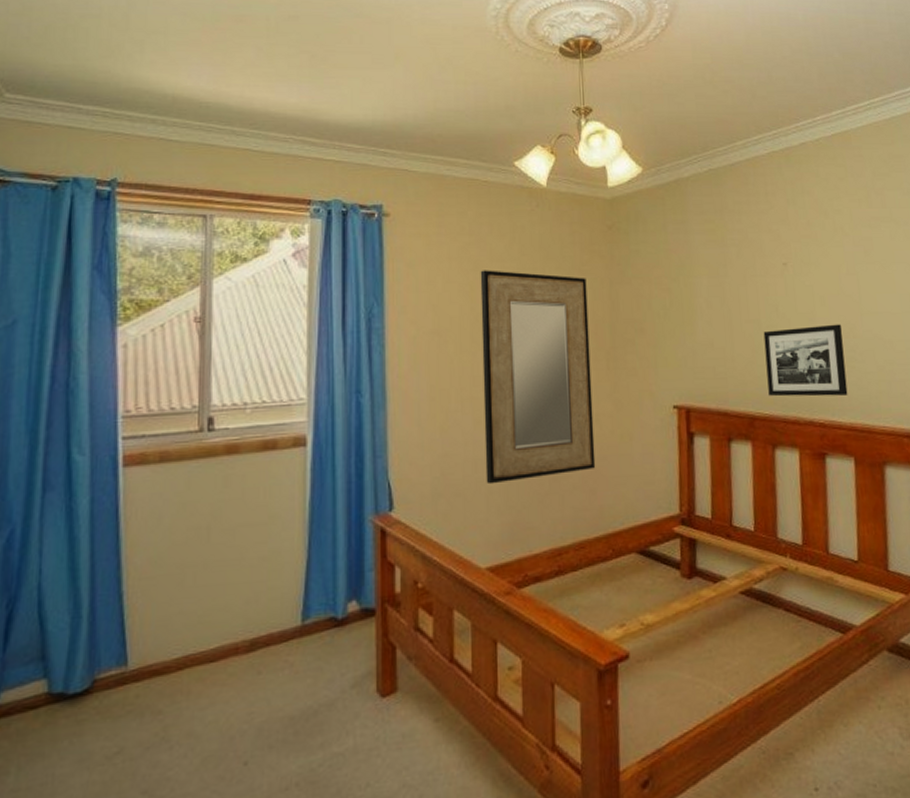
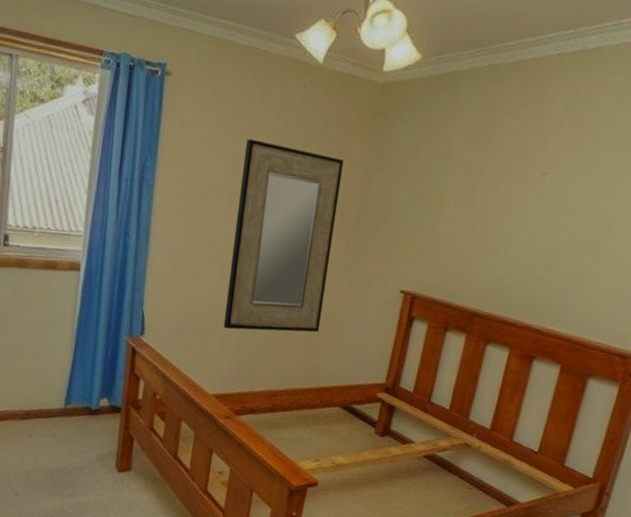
picture frame: present [763,324,848,397] -> none [494,236,585,309]

